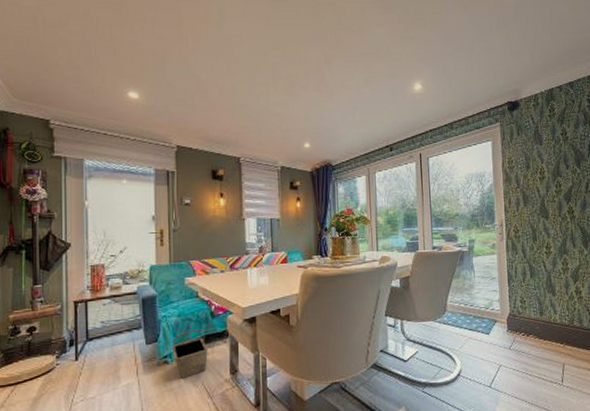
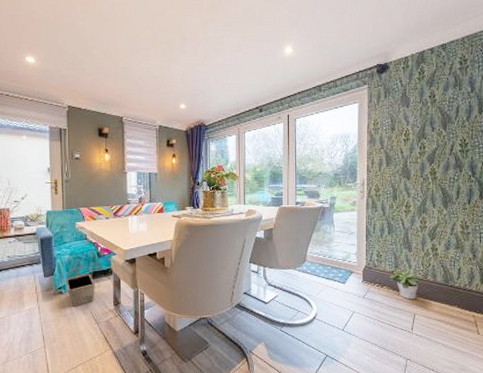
potted plant: none [534,313,568,348] -> present [389,267,421,300]

